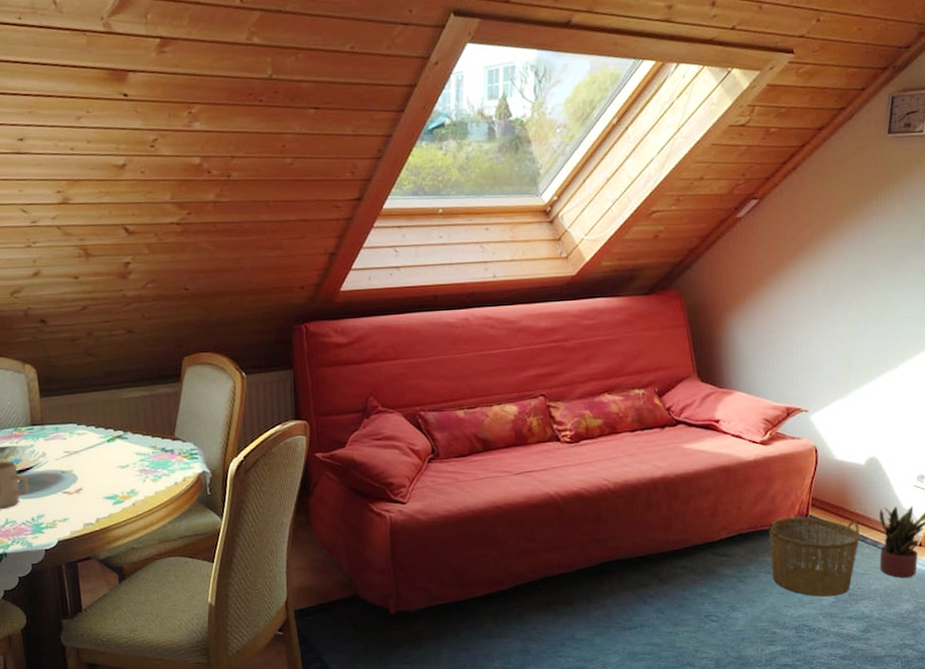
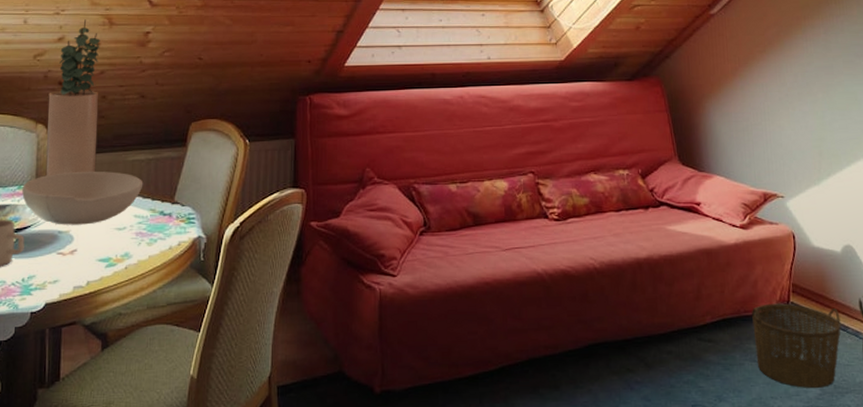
bowl: none [19,410,142,465] -> present [22,171,144,225]
vase: none [31,251,91,417] -> present [46,19,100,177]

